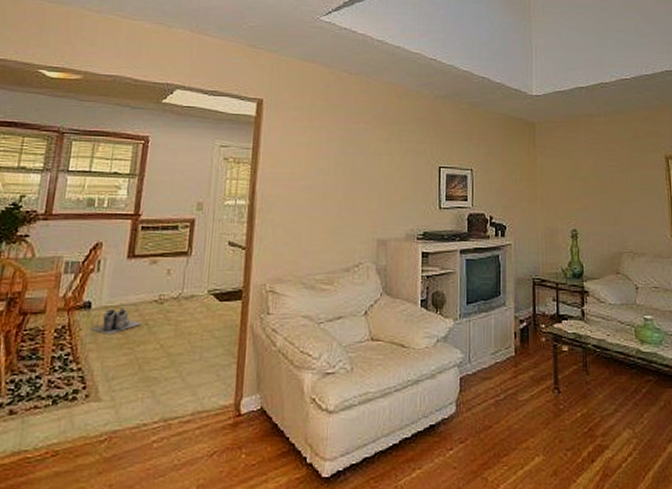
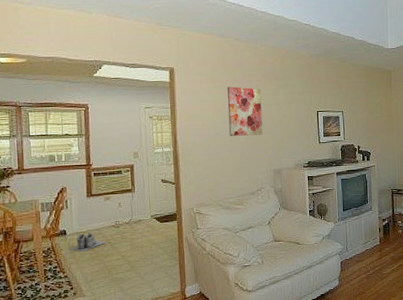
wall art: none [324,127,370,192] -> present [227,86,263,136]

